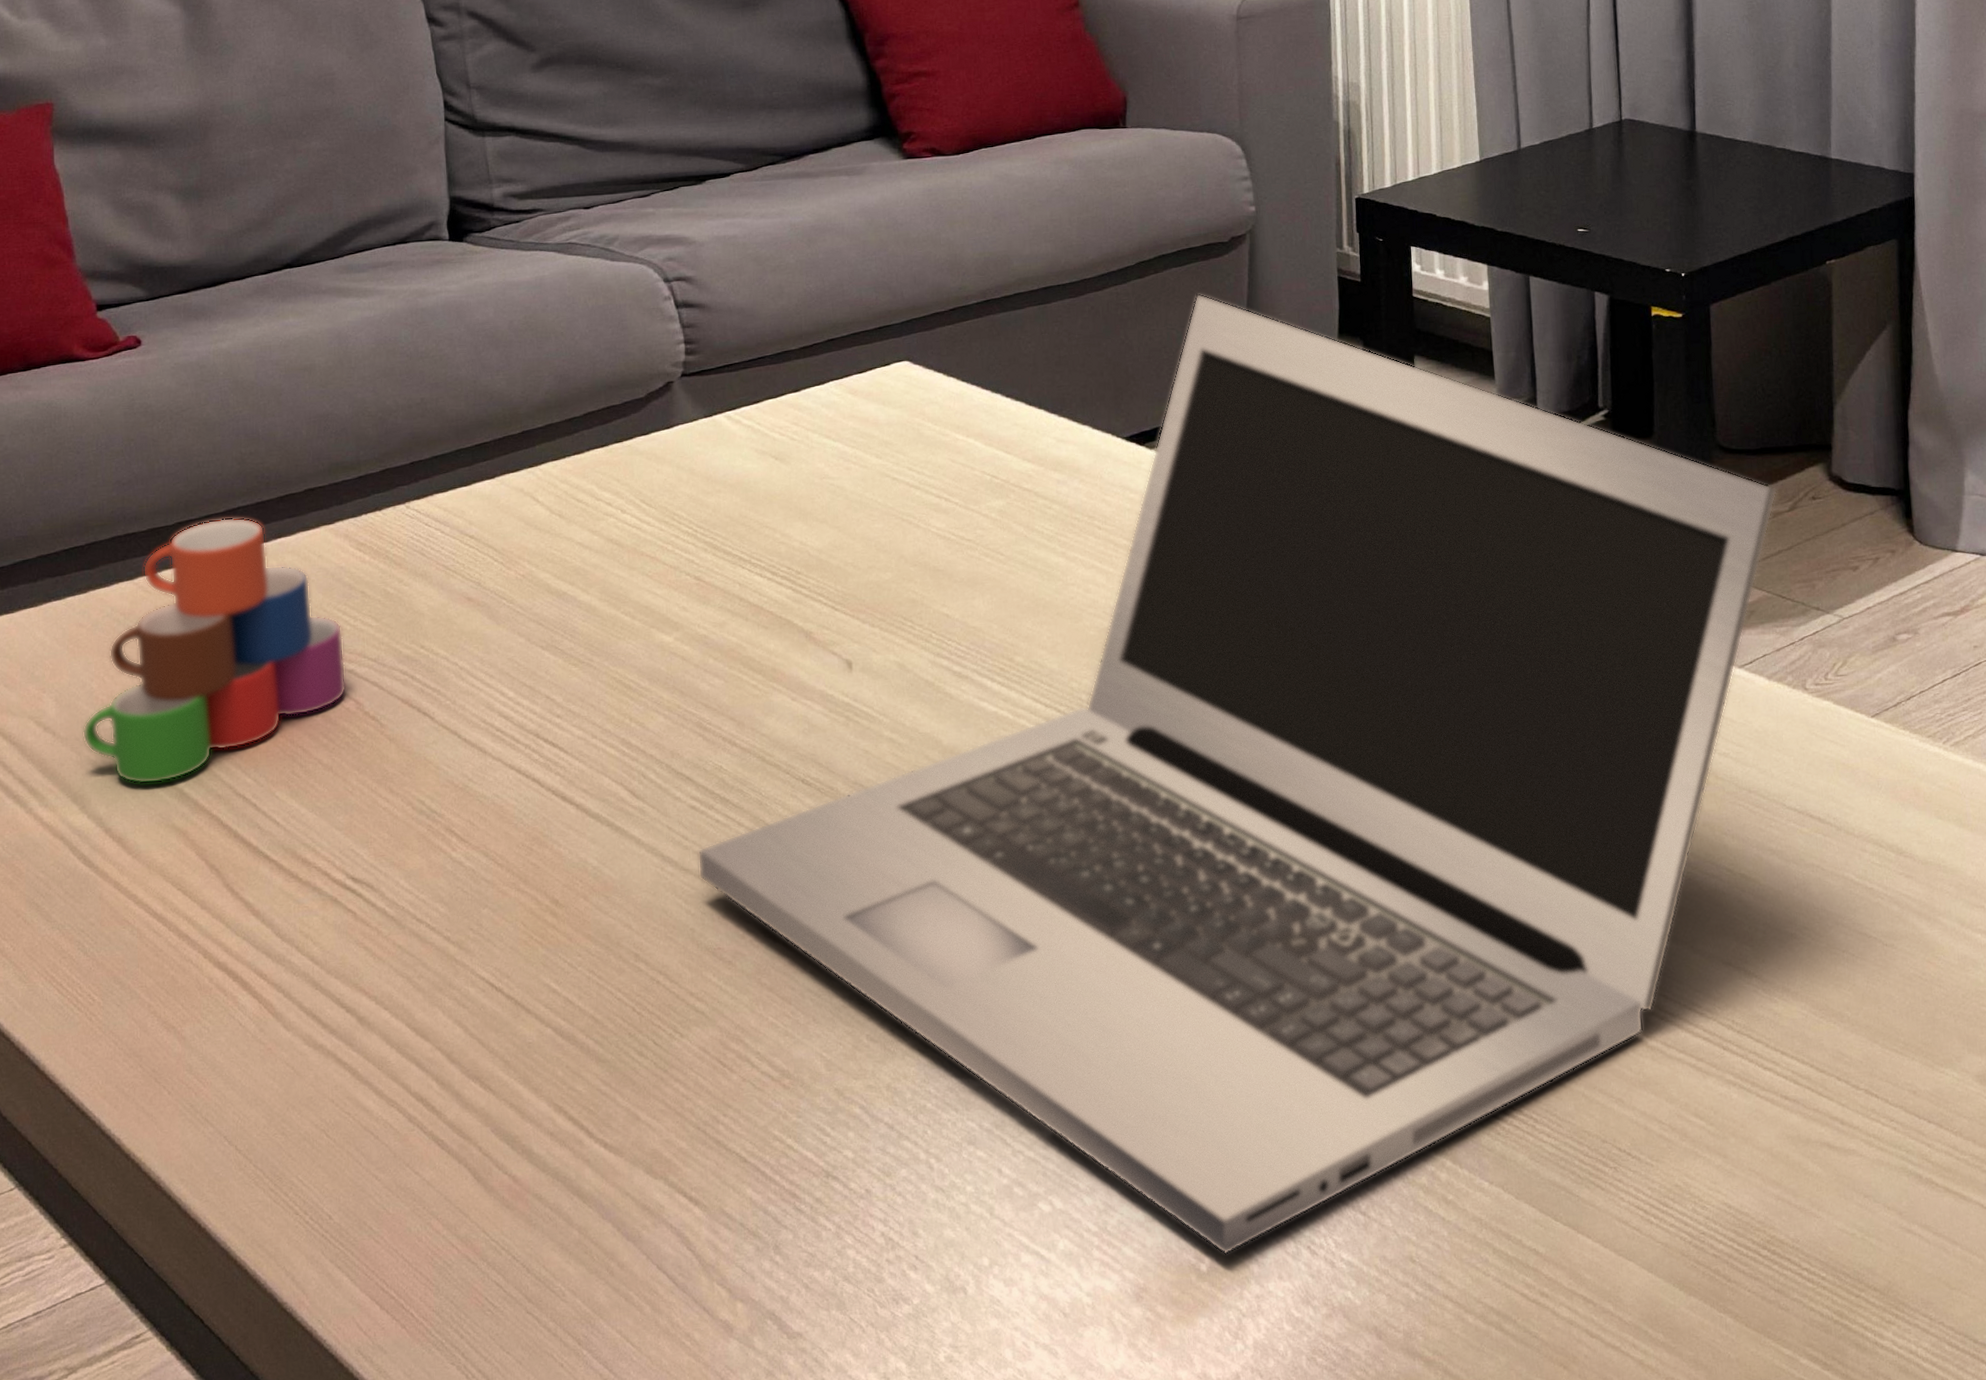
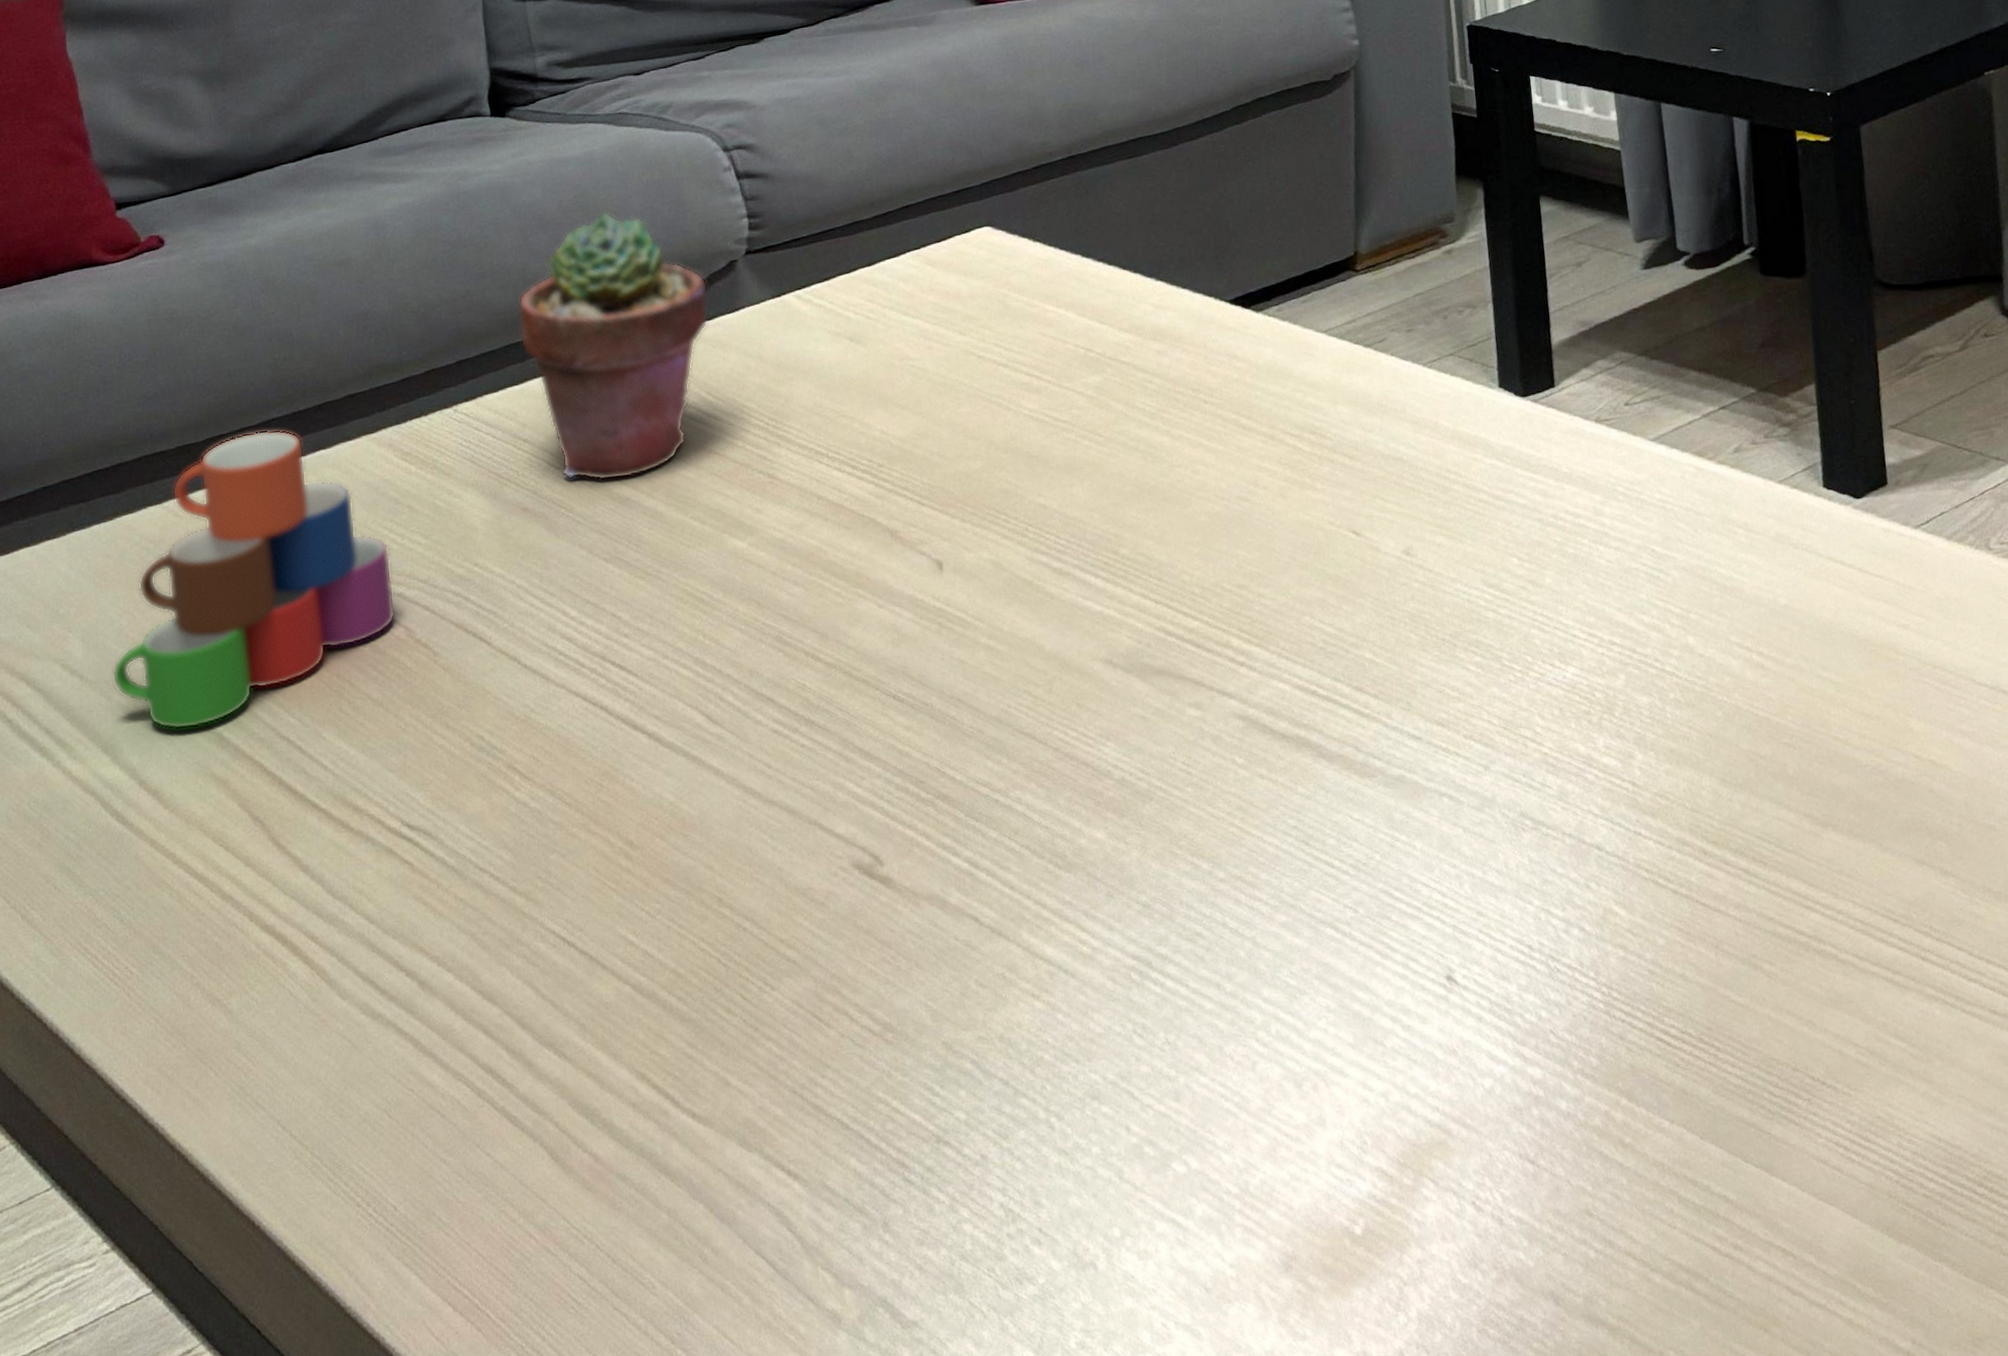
potted succulent: none [469,332,645,576] -> present [518,212,708,481]
laptop: present [697,293,1778,1255] -> none [782,138,1946,1215]

